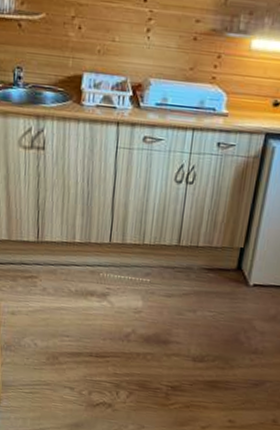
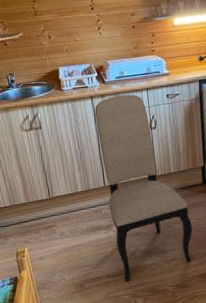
dining chair: none [109,128,211,367] -> present [94,94,193,282]

